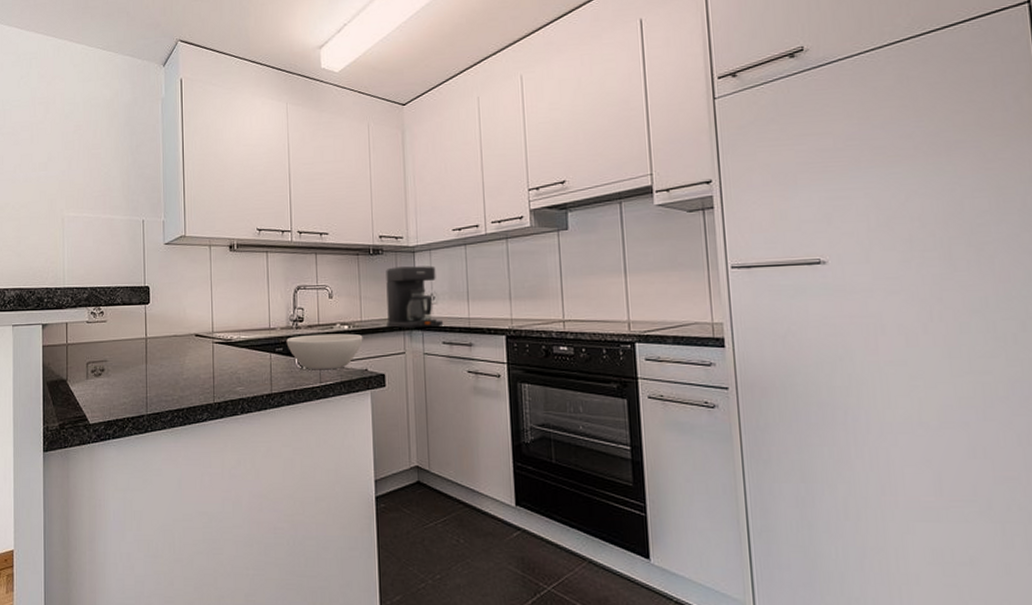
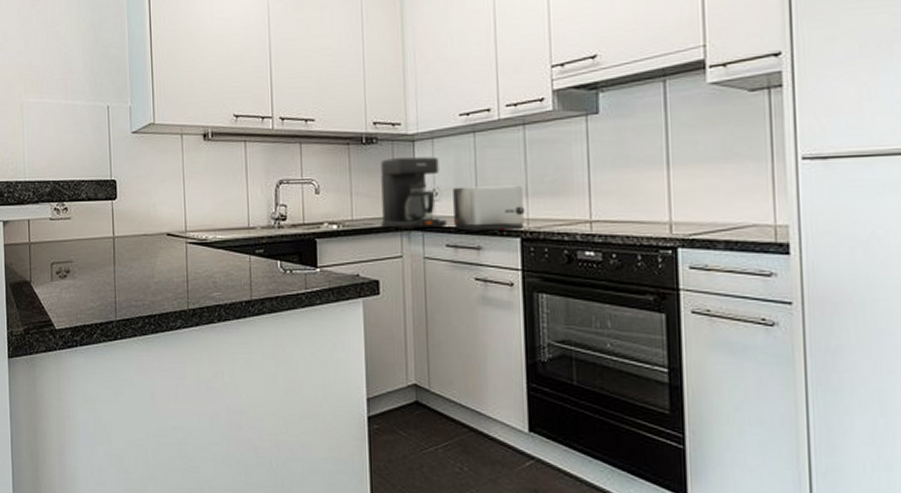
soup bowl: present [286,333,363,370] -> none [267,234,354,275]
toaster: none [448,290,509,331] -> present [453,185,525,233]

